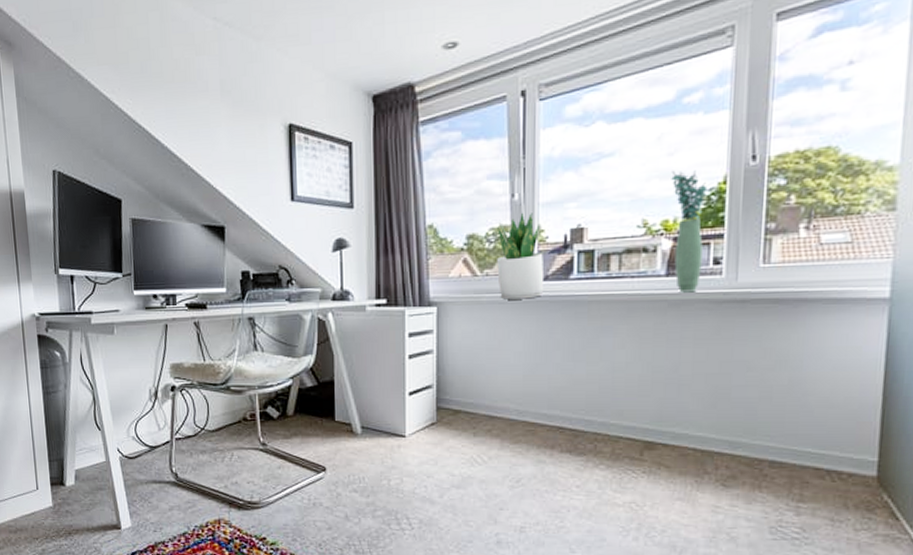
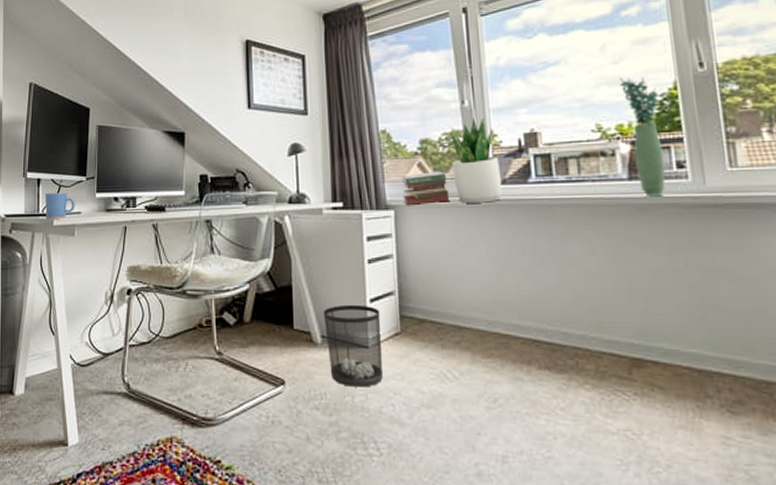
mug: none [79,290,113,318] -> present [44,193,75,219]
waste bin: none [363,397,418,472] -> present [323,304,383,387]
books: none [446,267,492,303] -> present [401,171,450,206]

